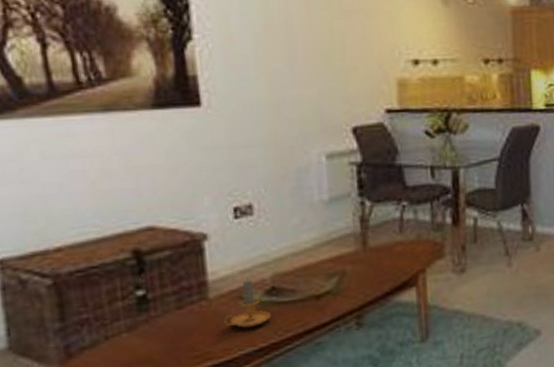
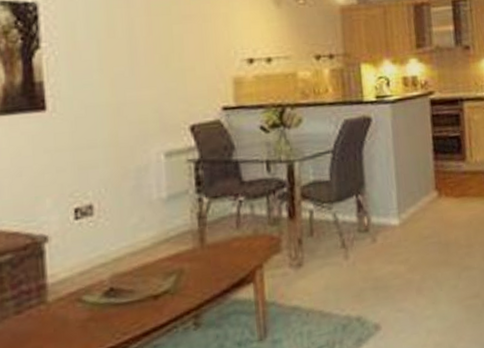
candle: present [224,278,271,328] -> none [62,279,109,332]

